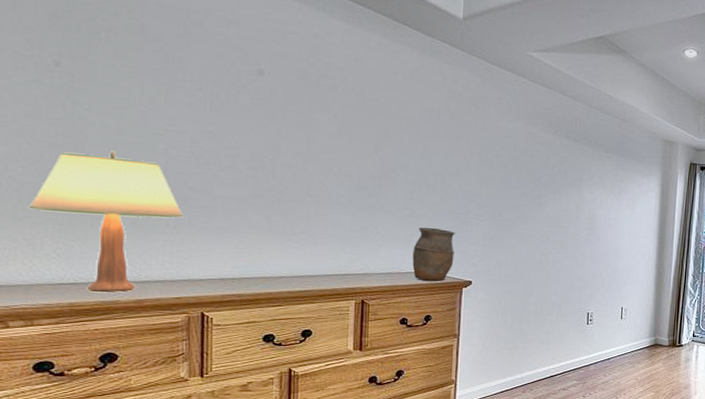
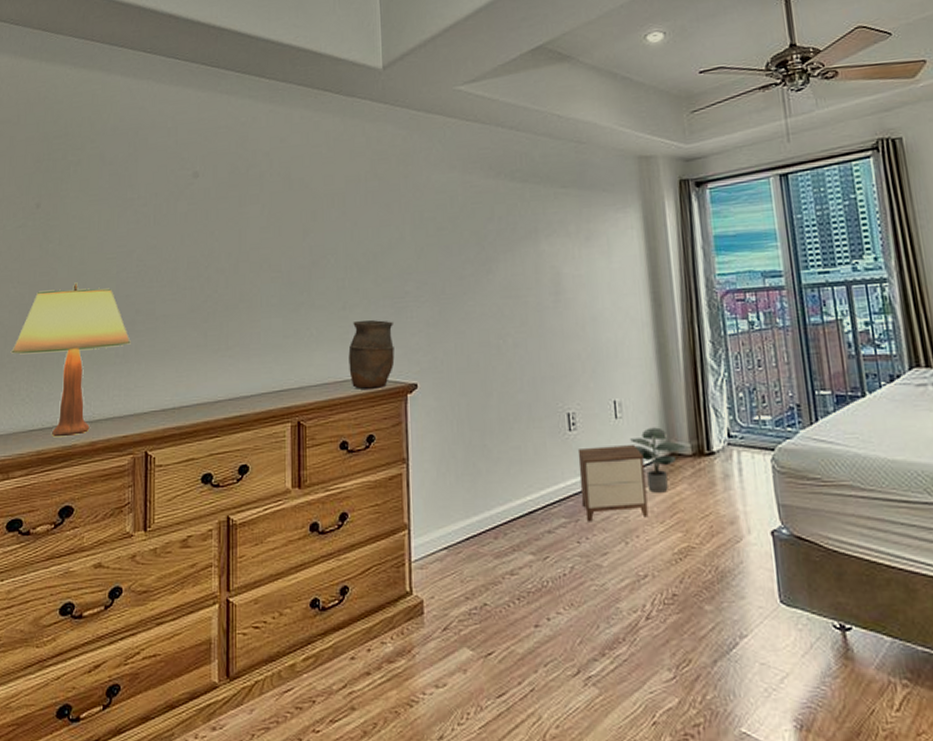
nightstand: none [589,336,636,384] -> present [577,445,649,522]
potted plant: none [629,327,664,368] -> present [630,427,685,493]

